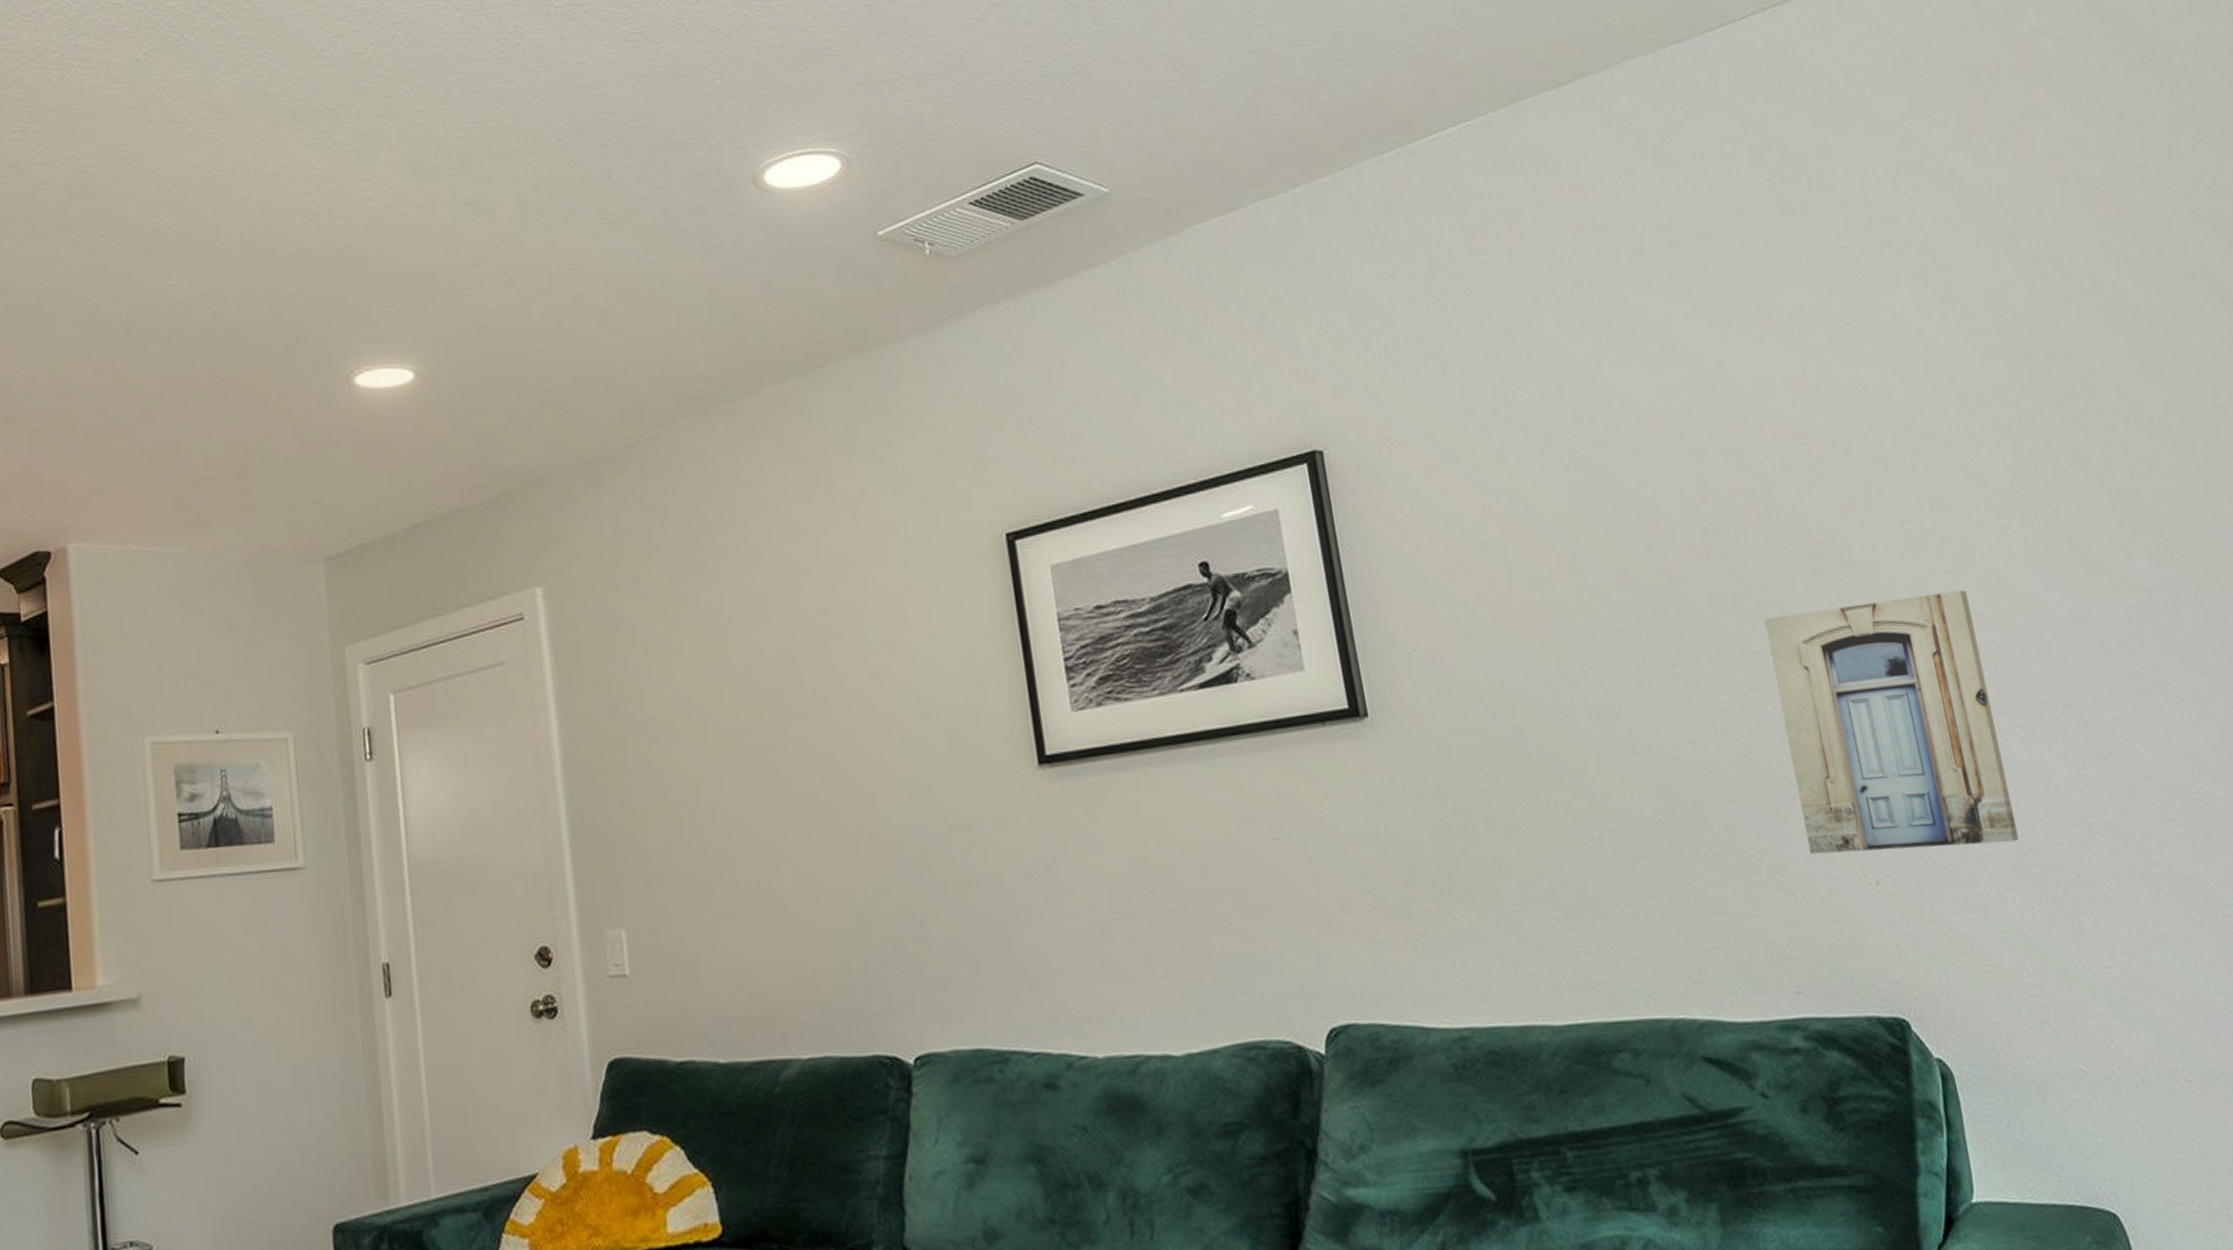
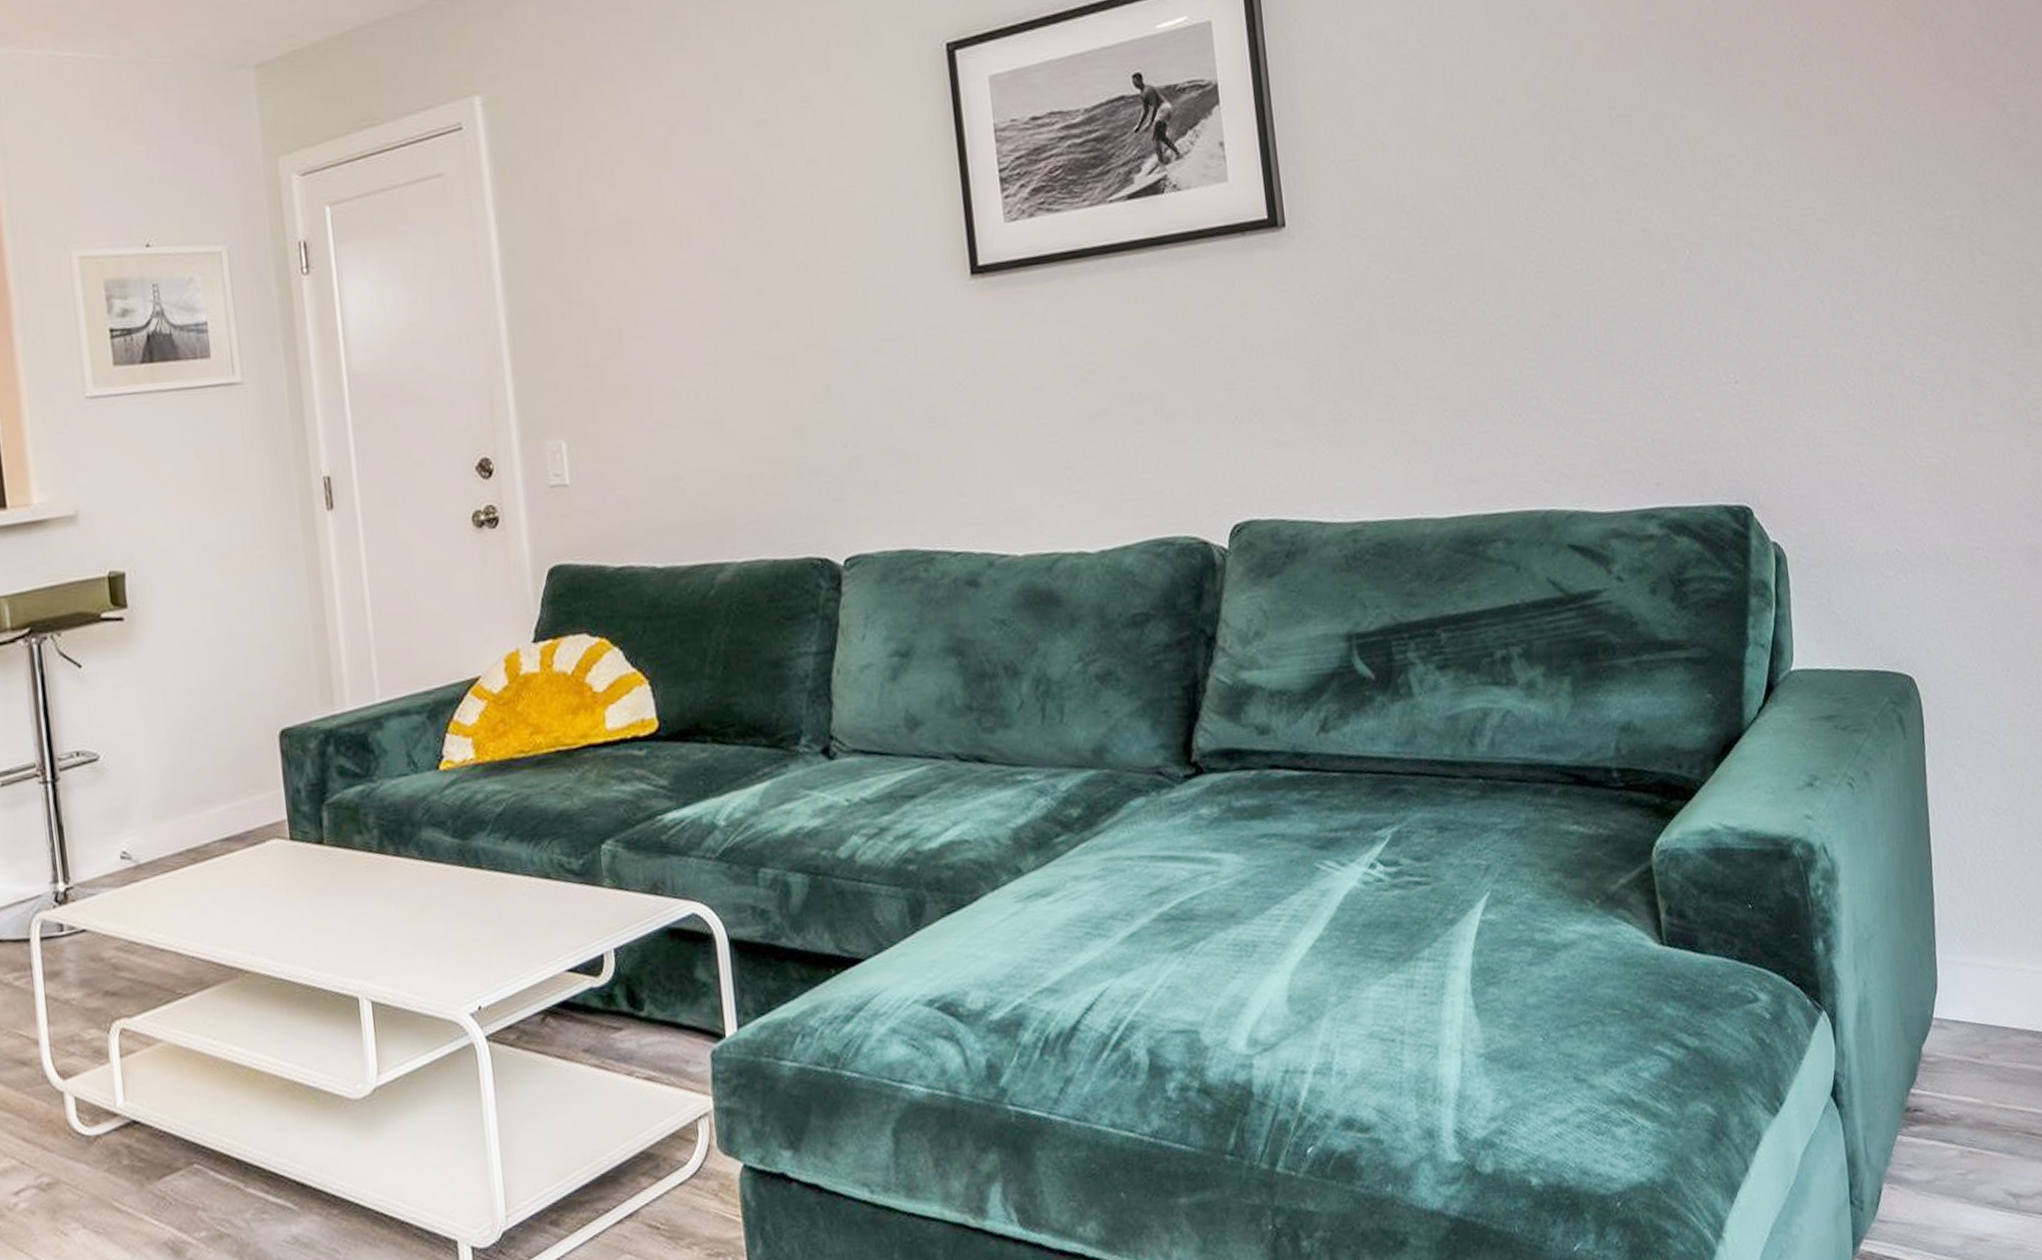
wall art: present [1764,590,2019,854] -> none [1657,104,1864,356]

